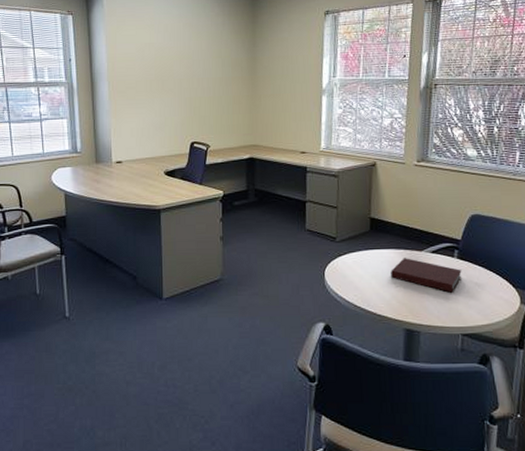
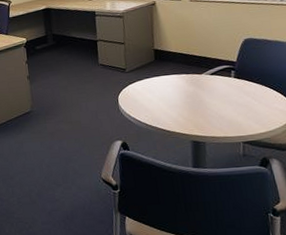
notebook: present [390,258,462,293] -> none [175,81,239,108]

